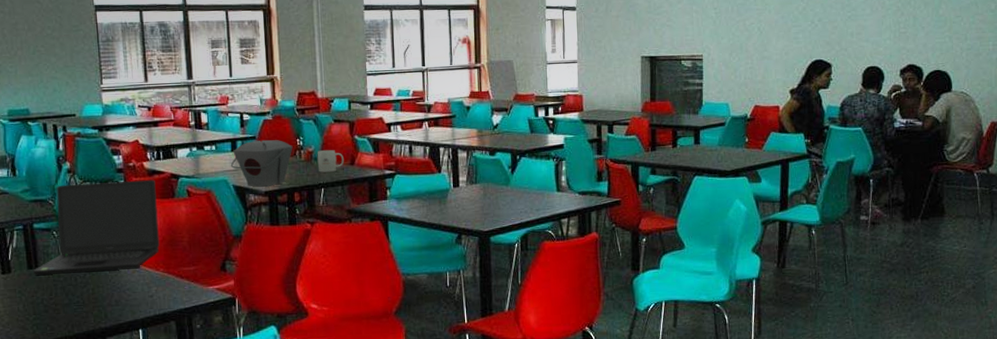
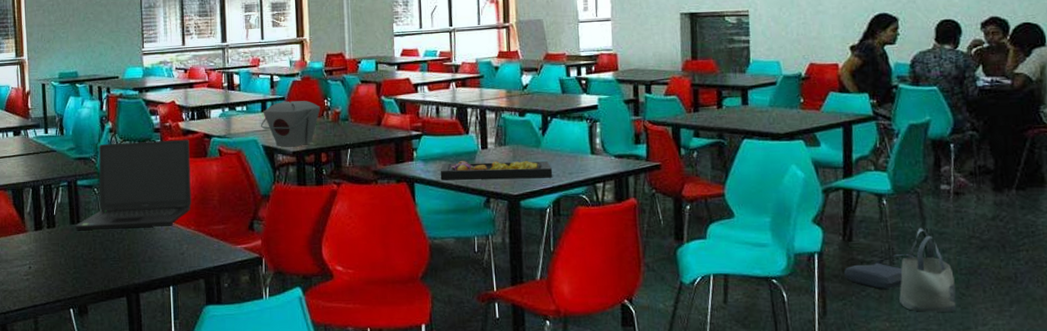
mug: present [317,150,345,173] -> none [344,111,371,133]
food tray: none [413,198,521,218] -> present [440,161,553,180]
bag: none [776,277,837,310] -> present [843,253,915,289]
shopping bag: none [822,254,868,328] -> present [899,228,957,312]

